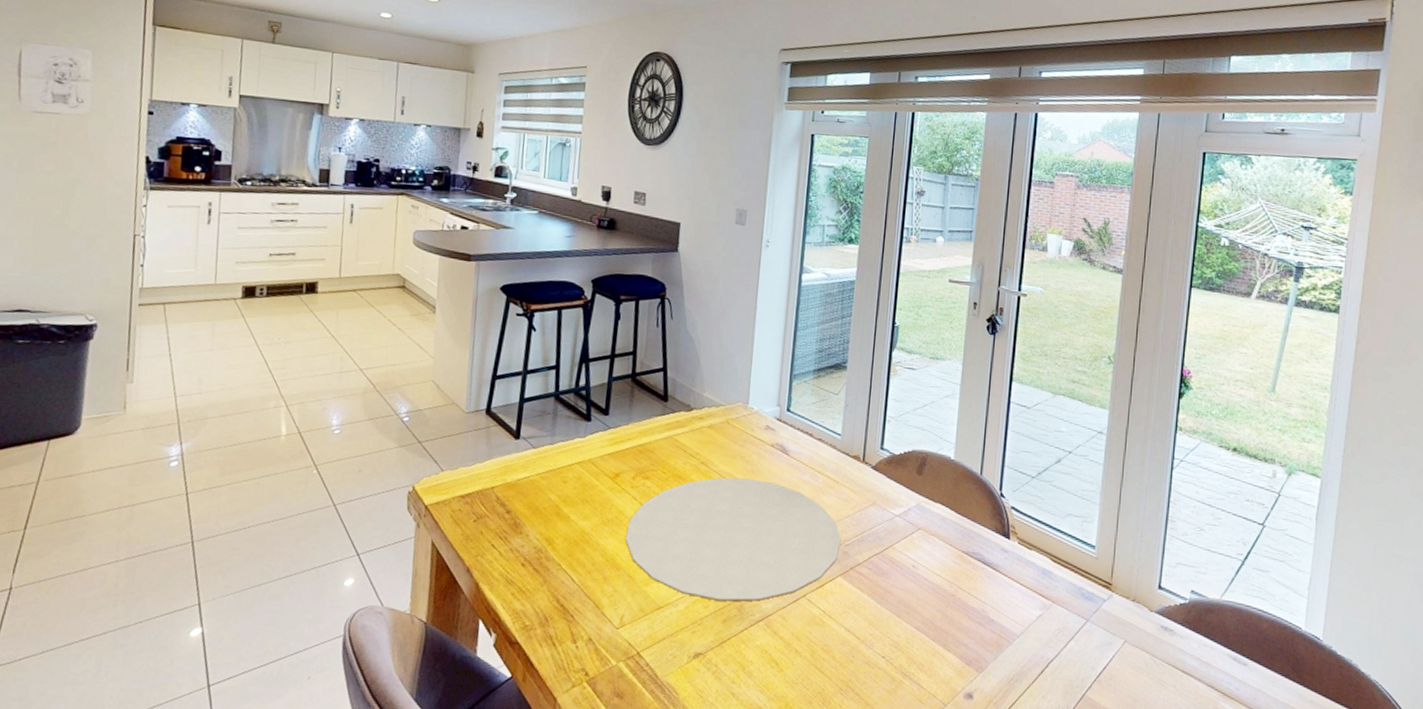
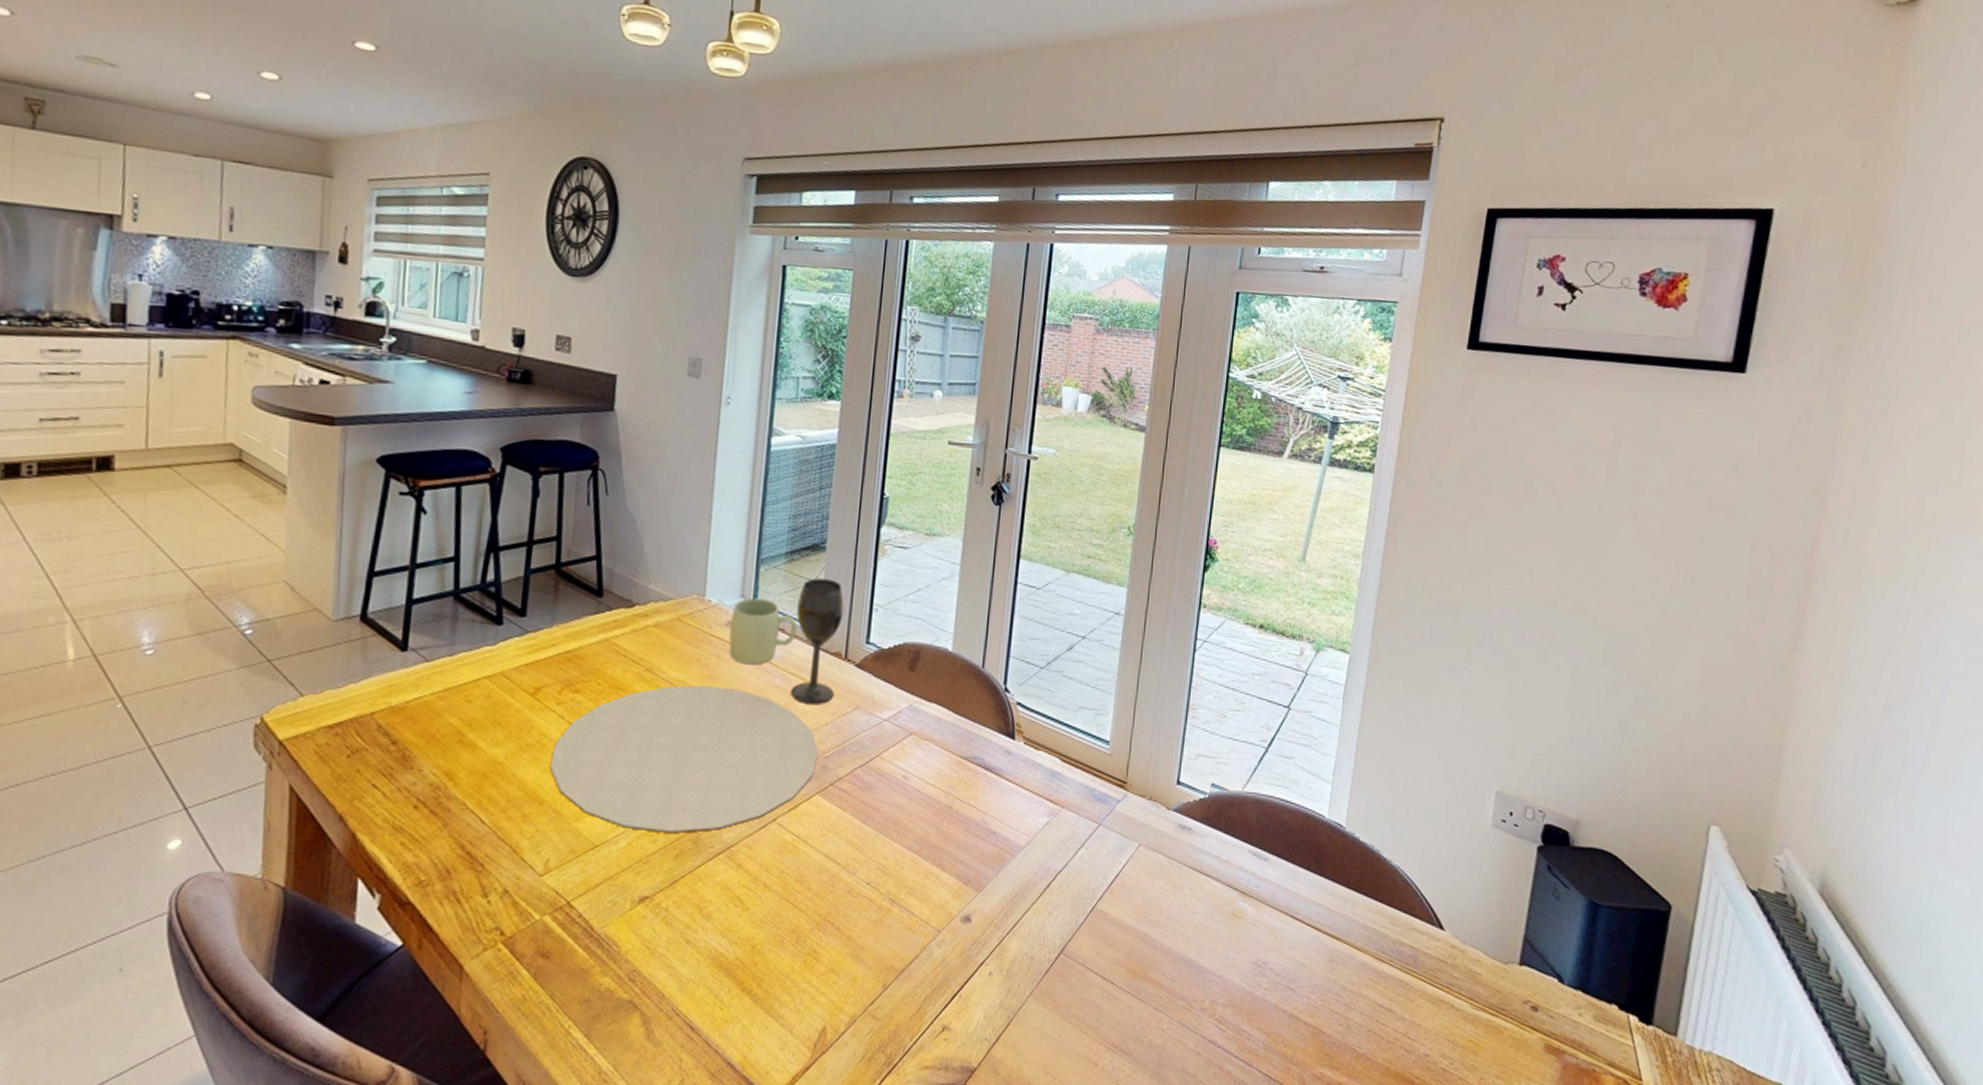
mug: none [767,406,824,463] -> present [729,597,798,665]
wine glass: none [817,392,863,499] -> present [790,578,845,704]

